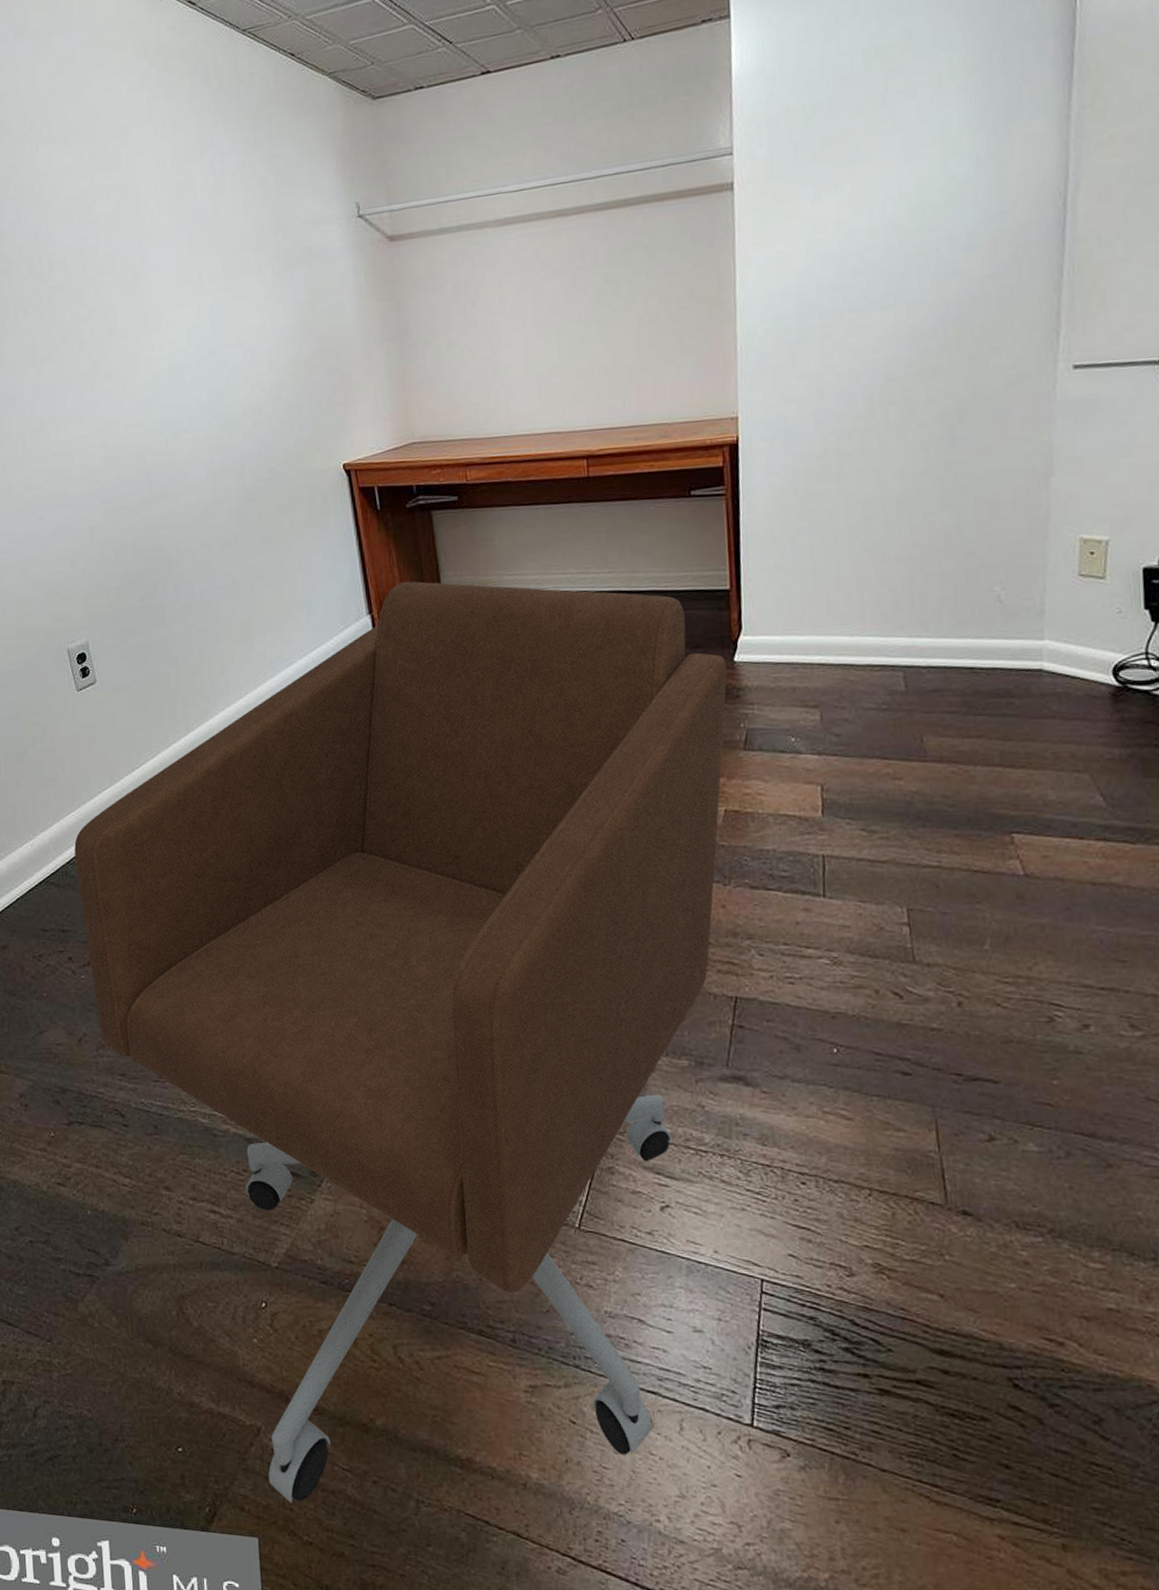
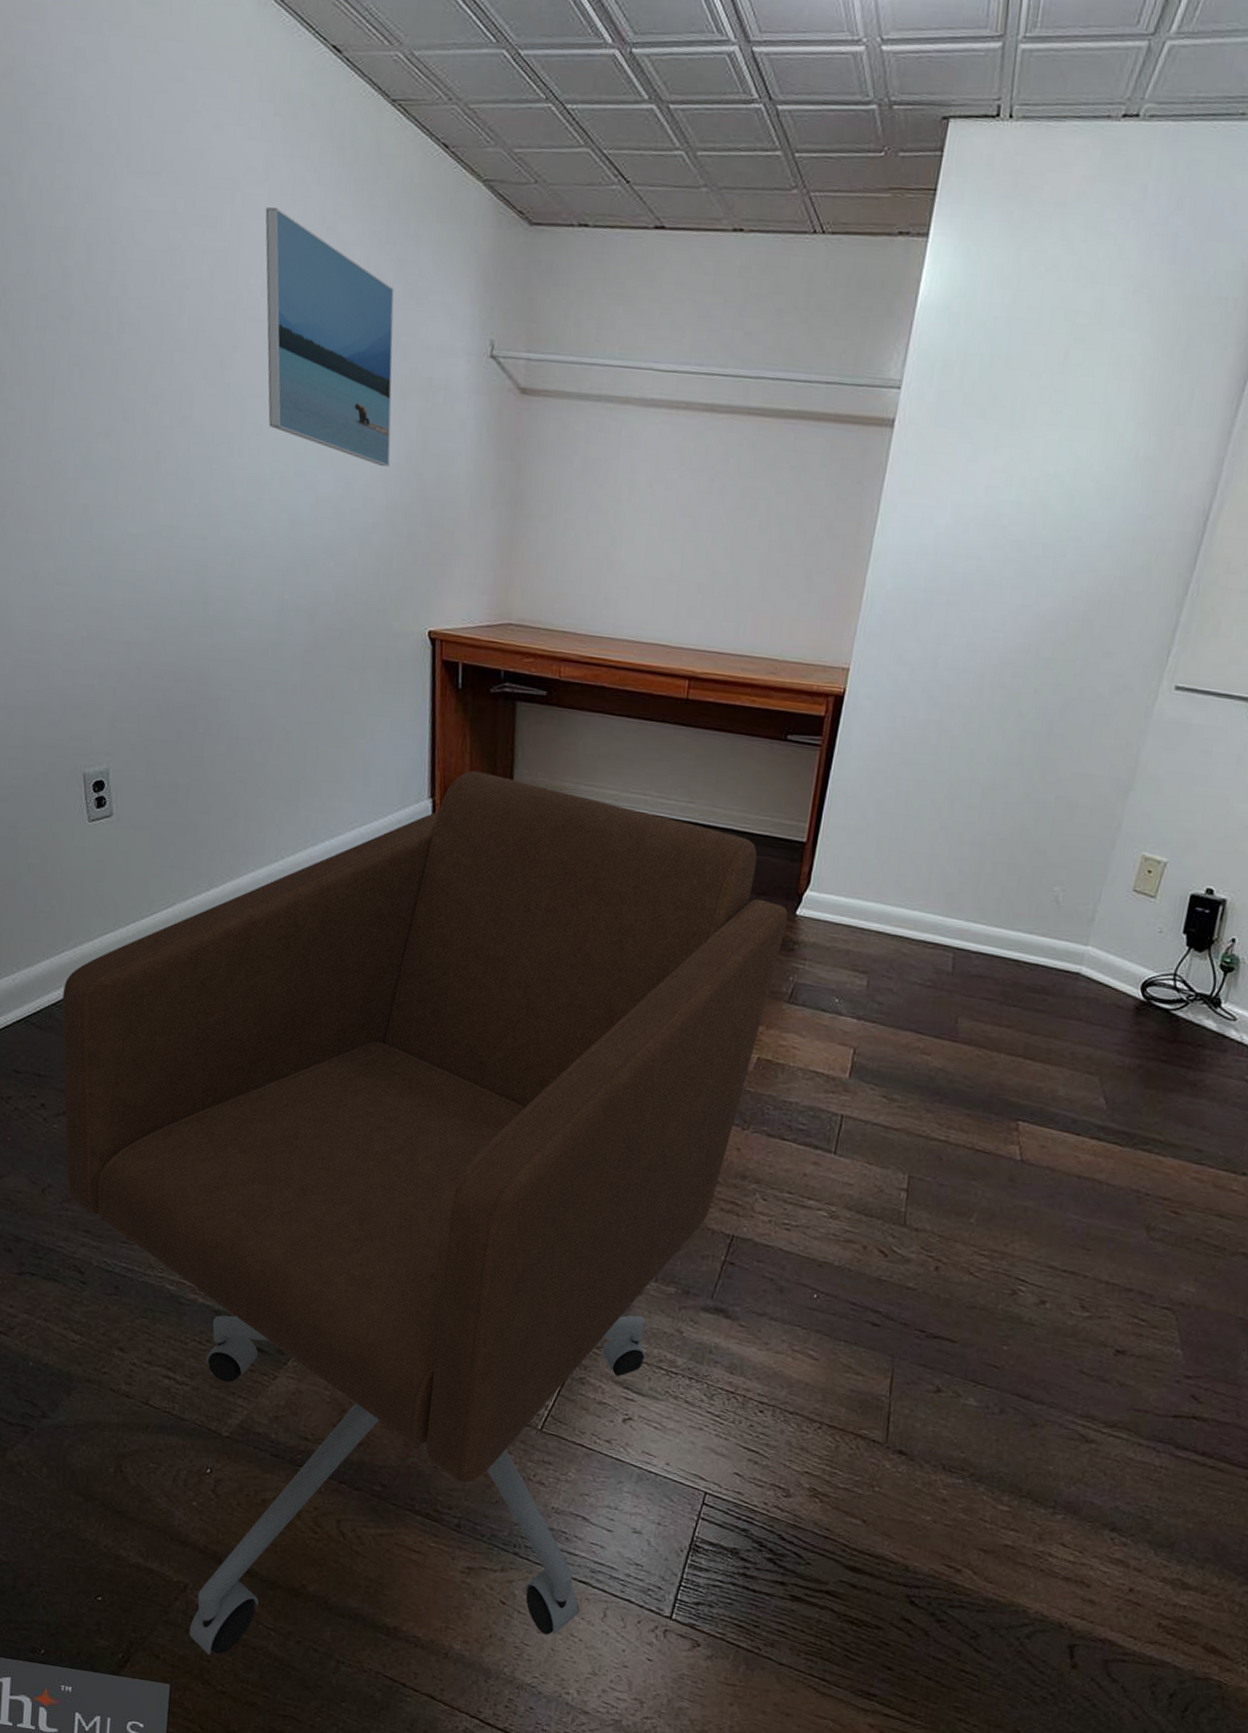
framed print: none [153,139,287,331] -> present [265,206,394,466]

